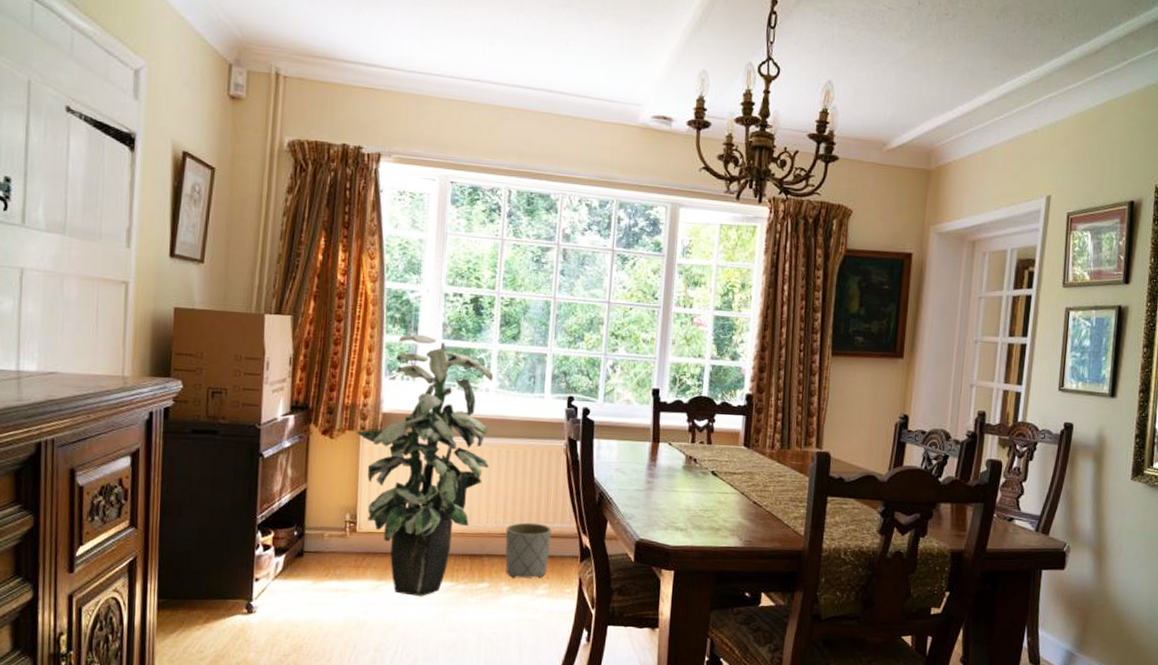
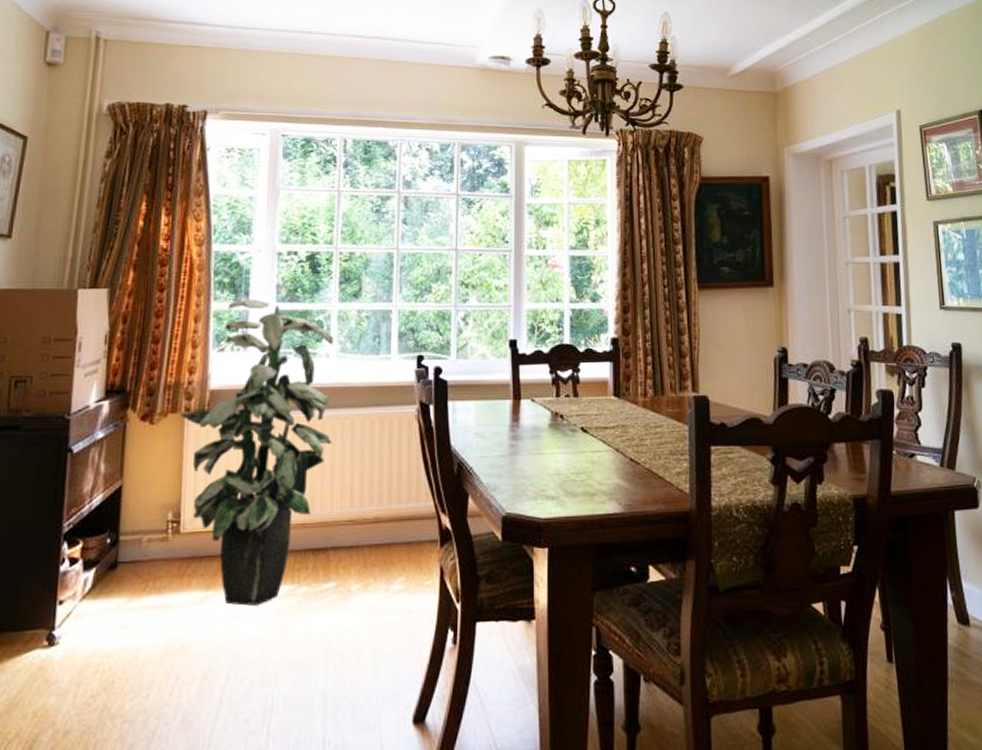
planter: present [505,522,552,578] -> none [353,504,406,573]

